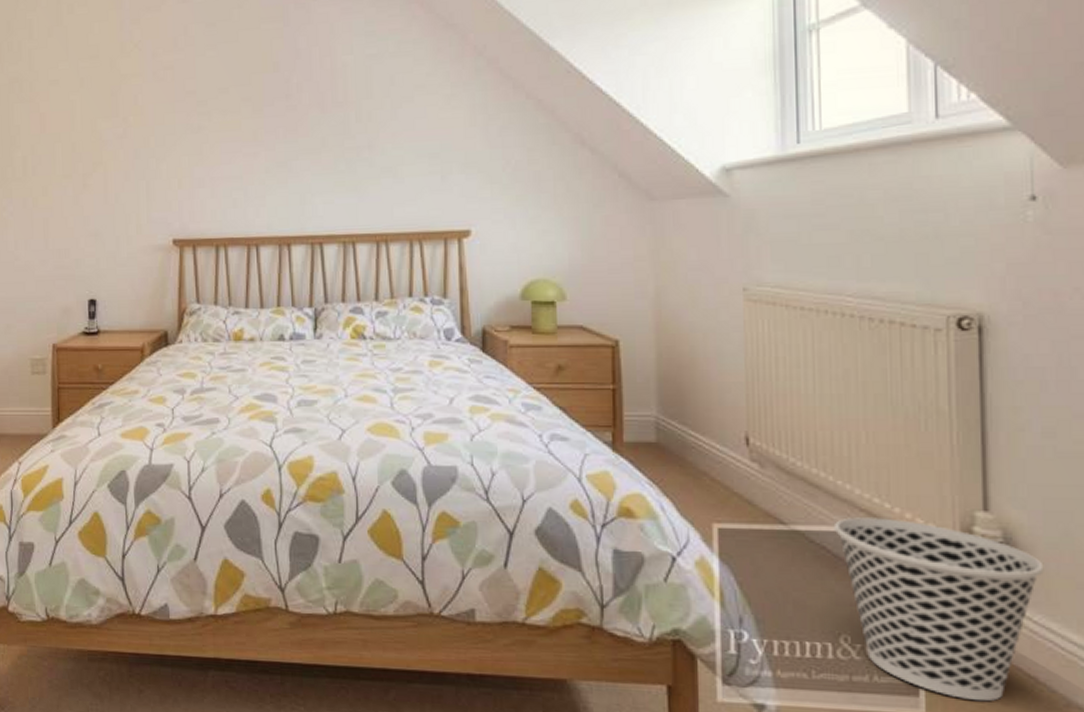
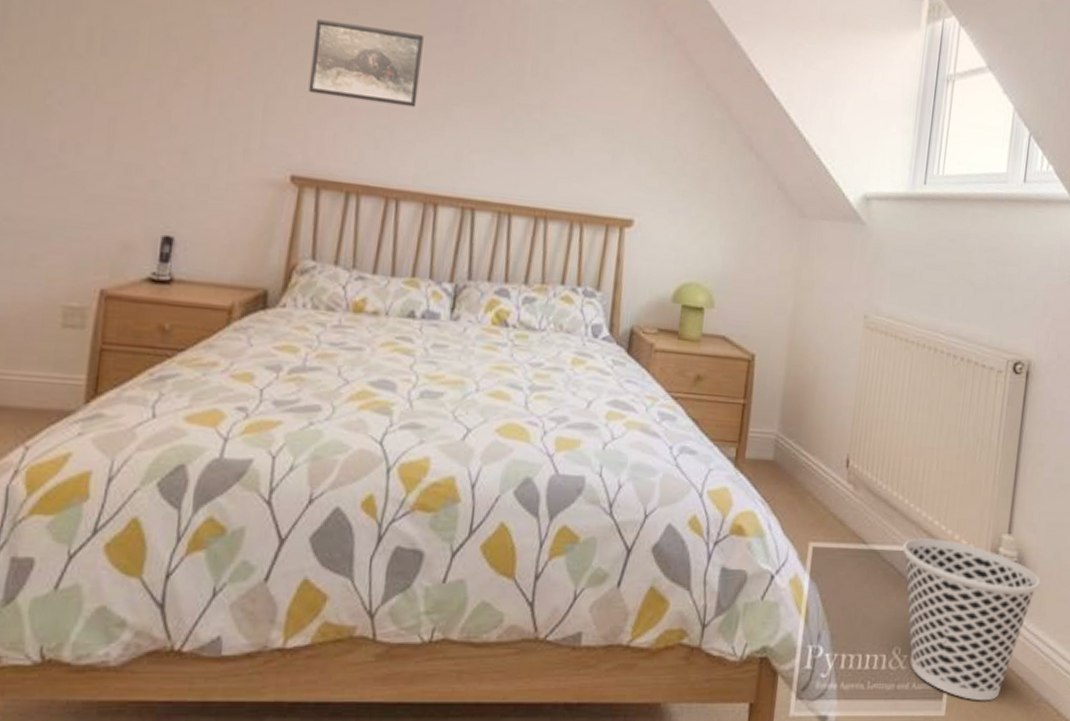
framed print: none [175,109,262,173] -> present [308,19,424,108]

